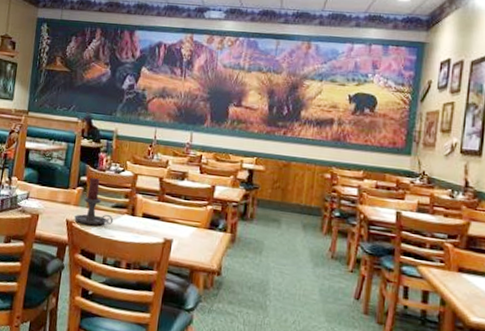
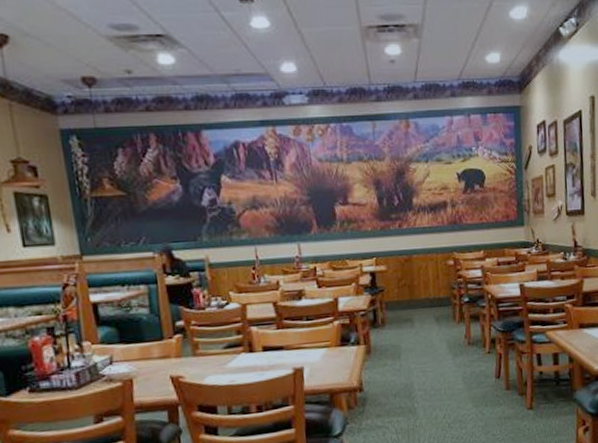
candle holder: present [74,177,114,226] -> none [180,319,230,376]

